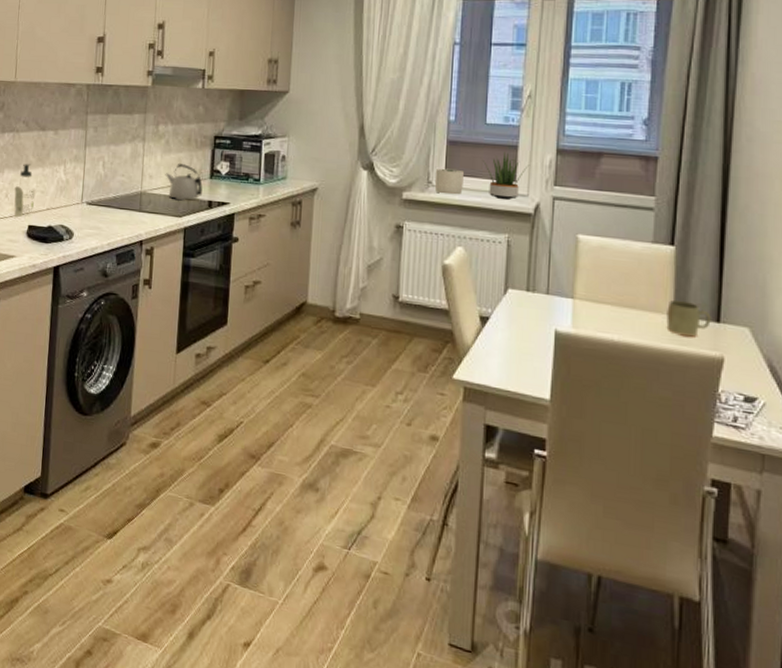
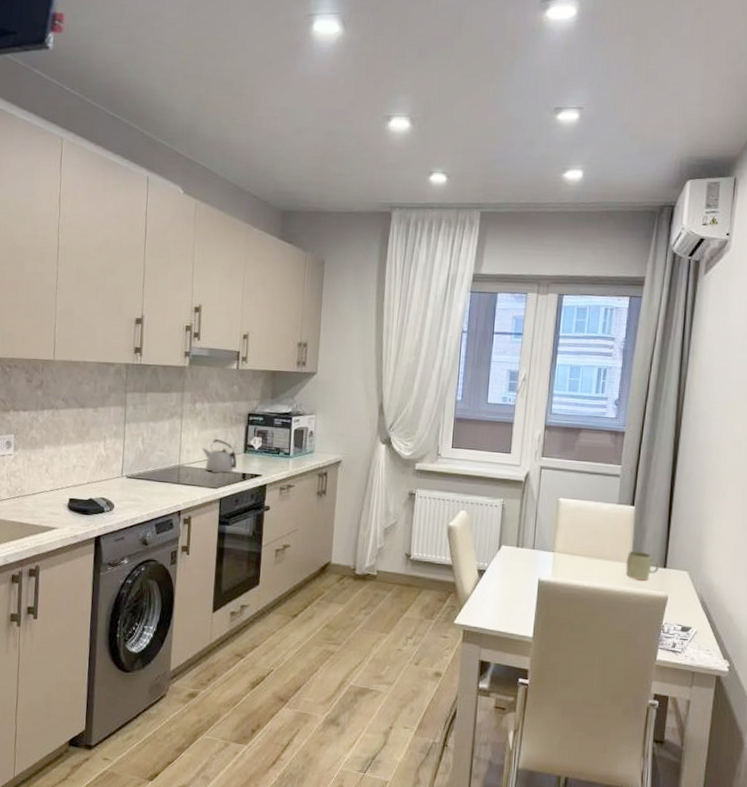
soap dispenser: present [13,163,36,219] -> none [54,439,76,493]
planter: present [434,168,464,195] -> none [443,442,468,466]
potted plant: present [482,152,530,201] -> none [483,428,523,470]

